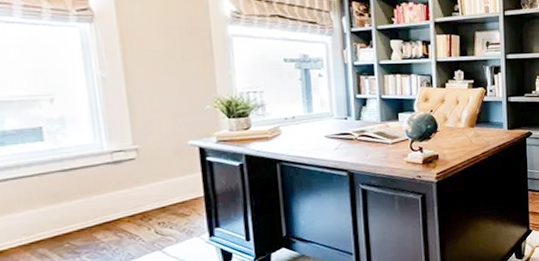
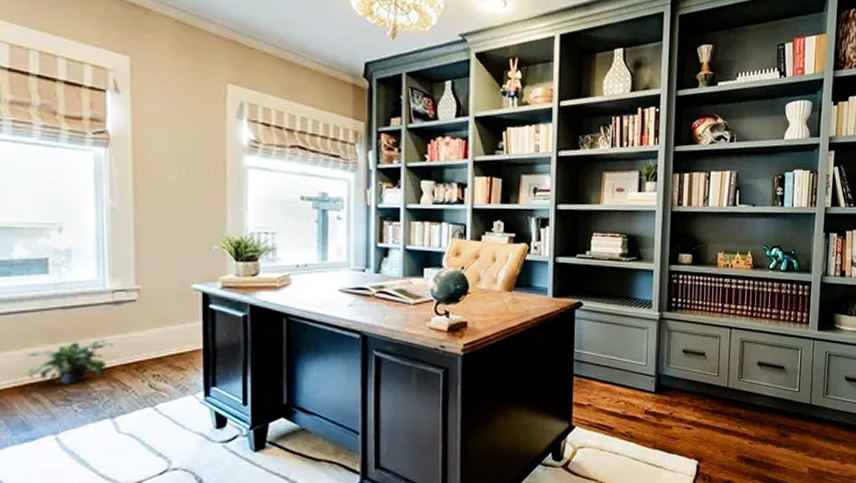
potted plant: none [29,196,116,239] -> present [25,340,113,384]

